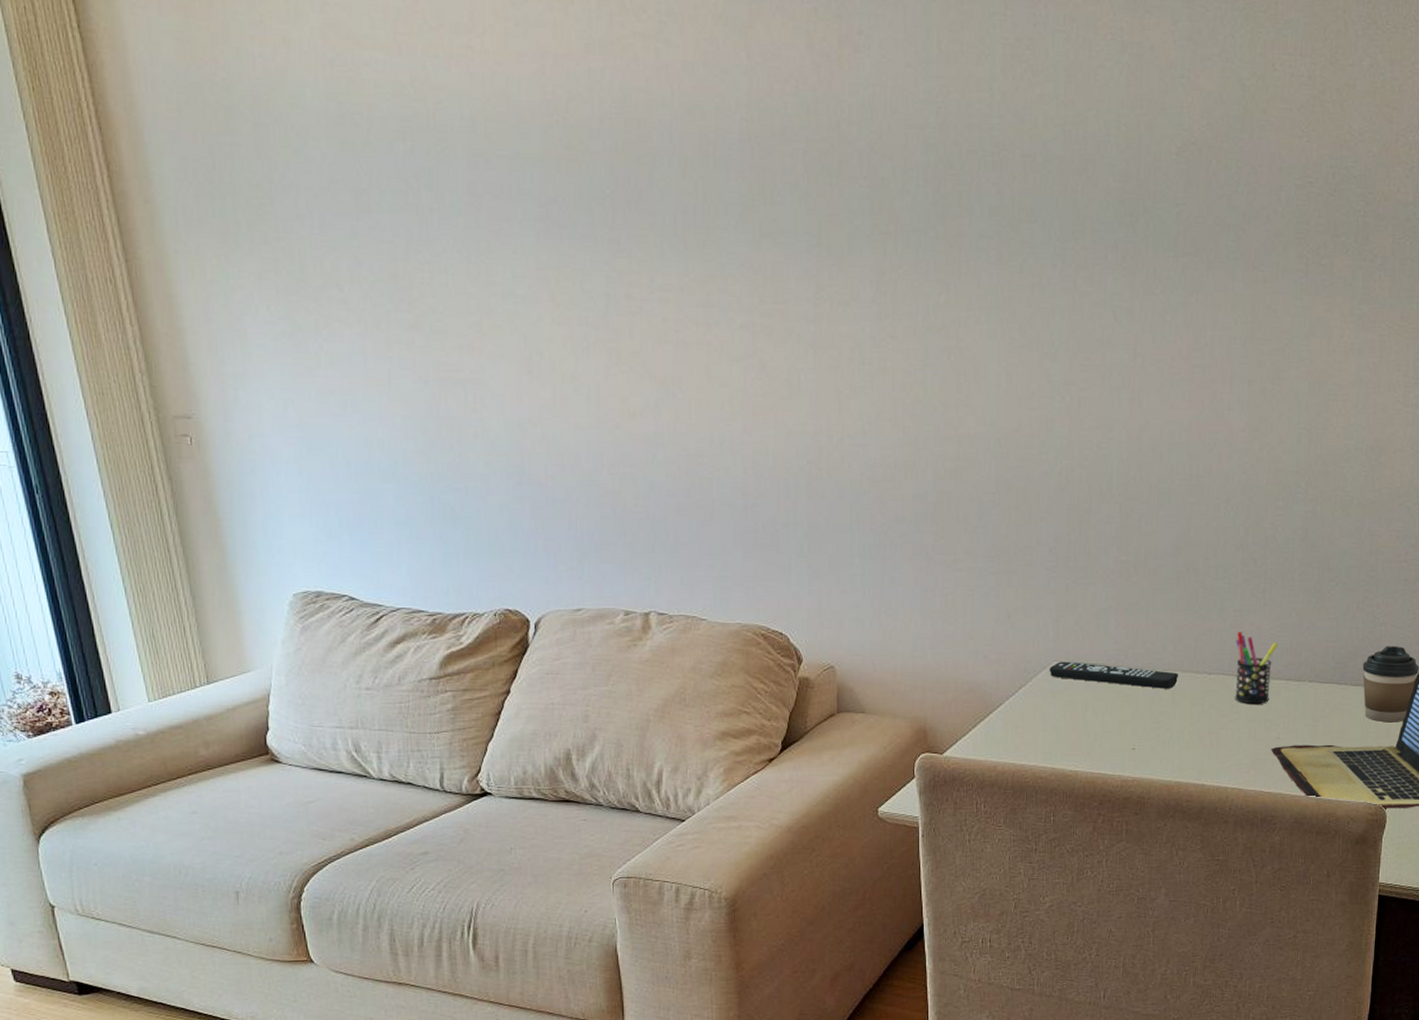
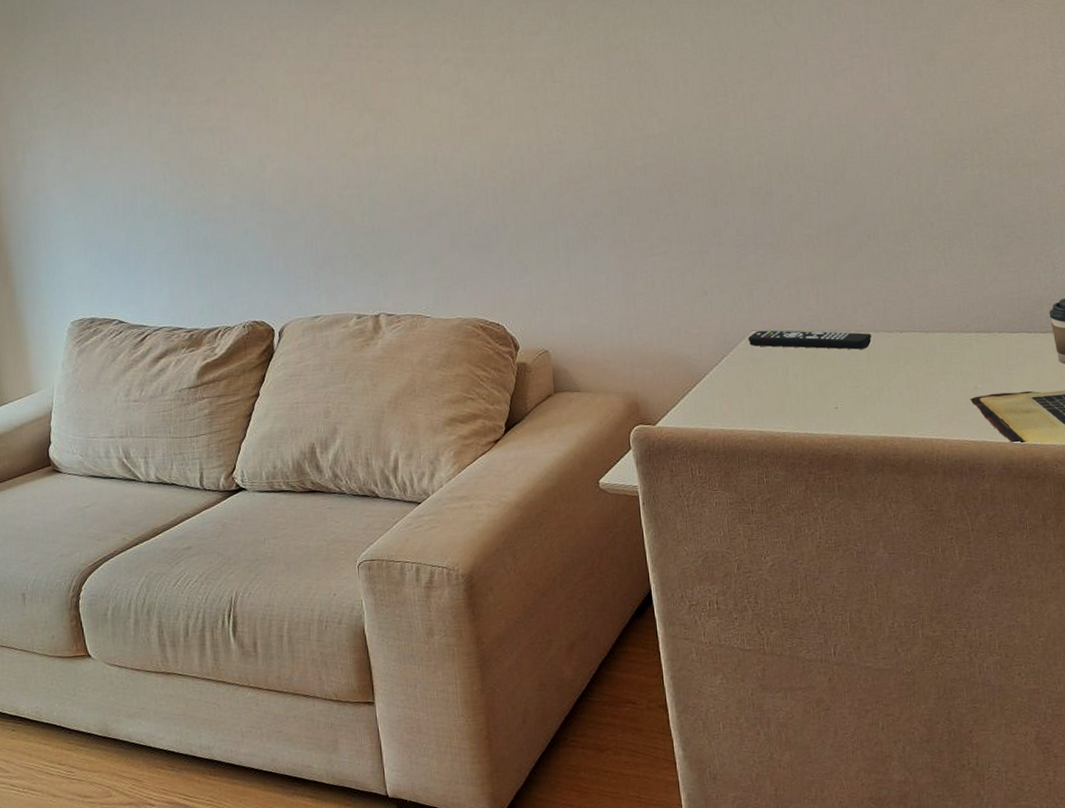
pen holder: present [1235,632,1279,704] -> none [922,290,965,358]

